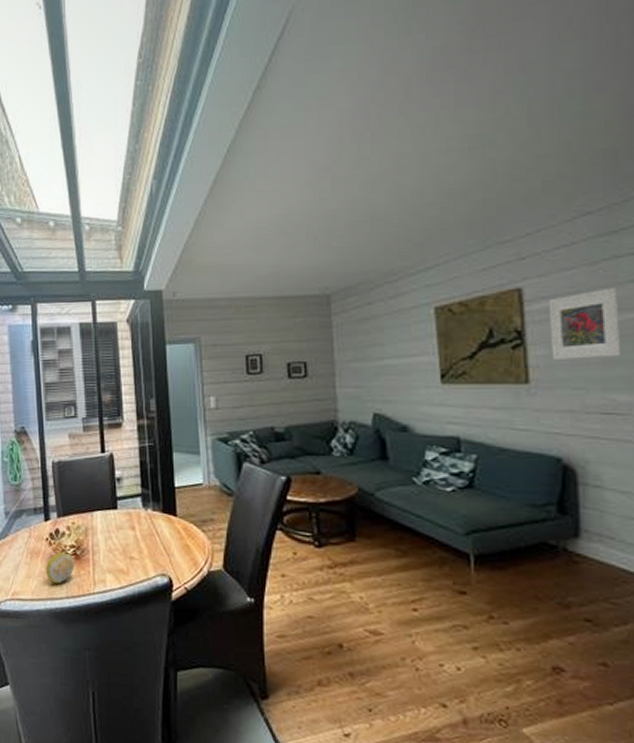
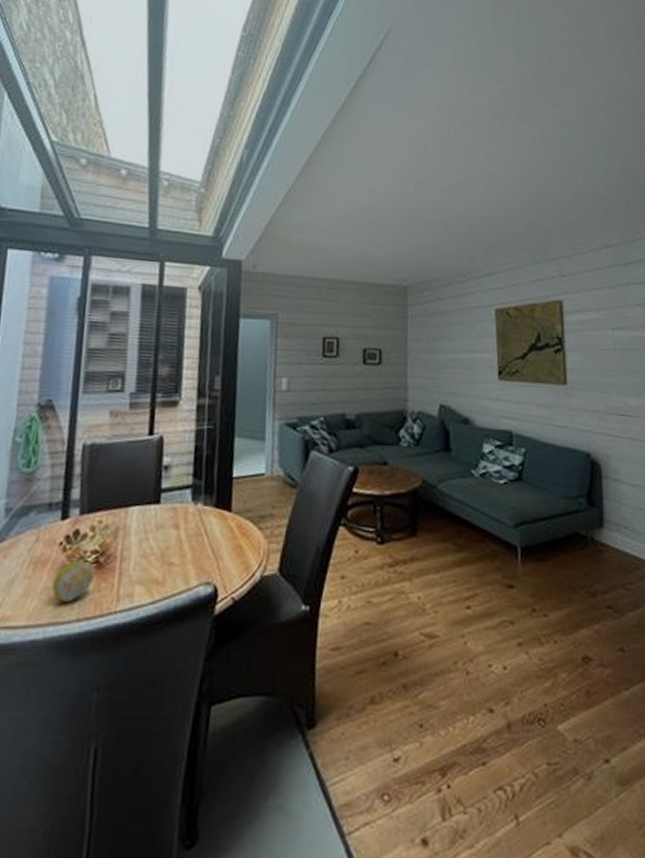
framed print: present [548,287,621,359] -> none [581,308,632,367]

